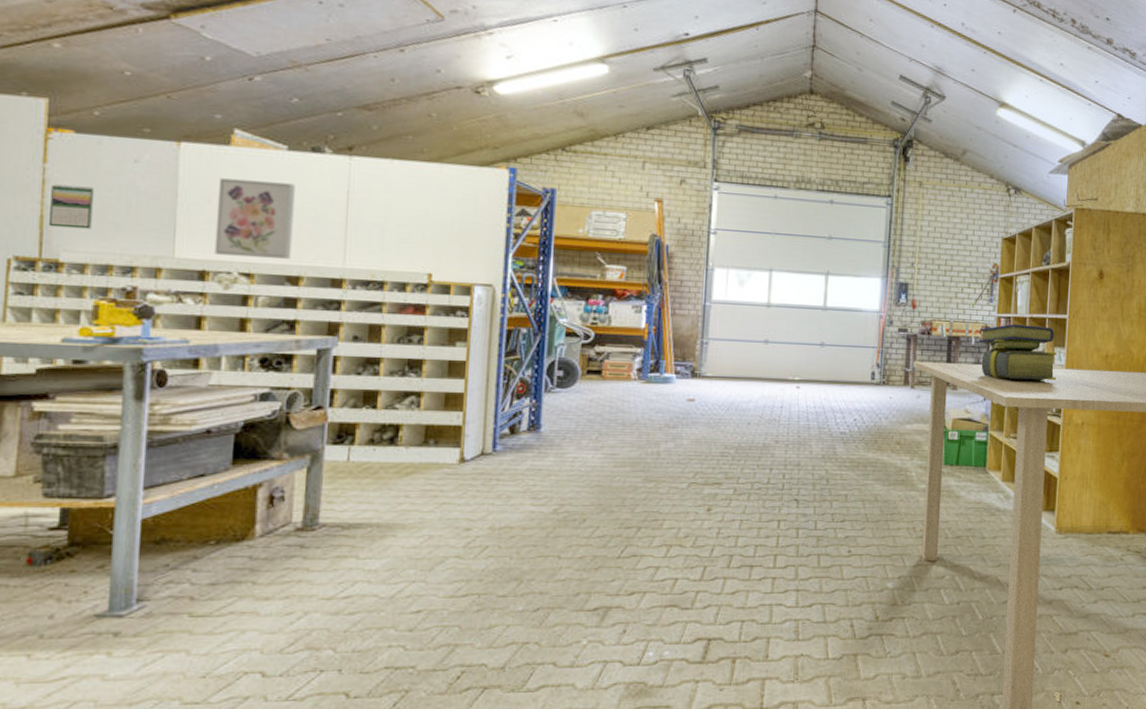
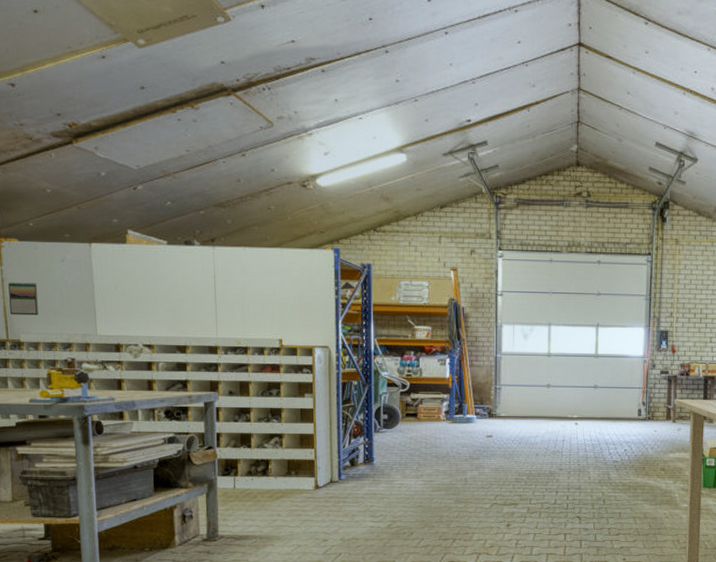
wall art: present [214,178,295,259] -> none [121,270,179,332]

